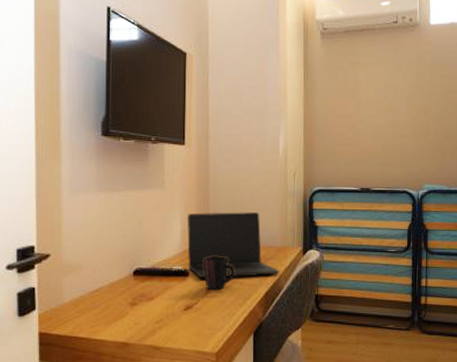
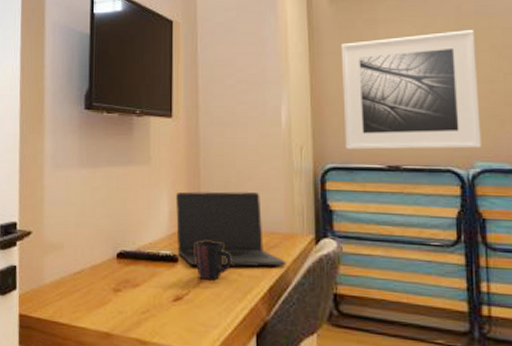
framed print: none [329,76,430,175] -> present [340,30,481,150]

